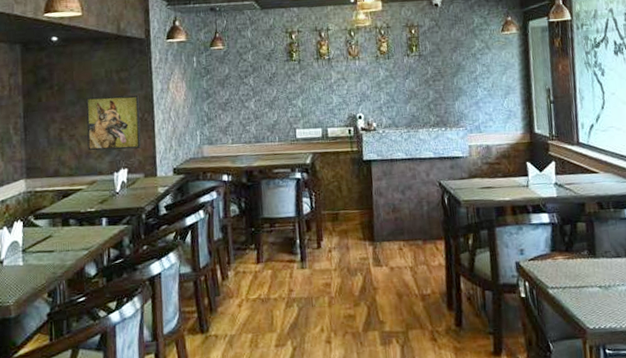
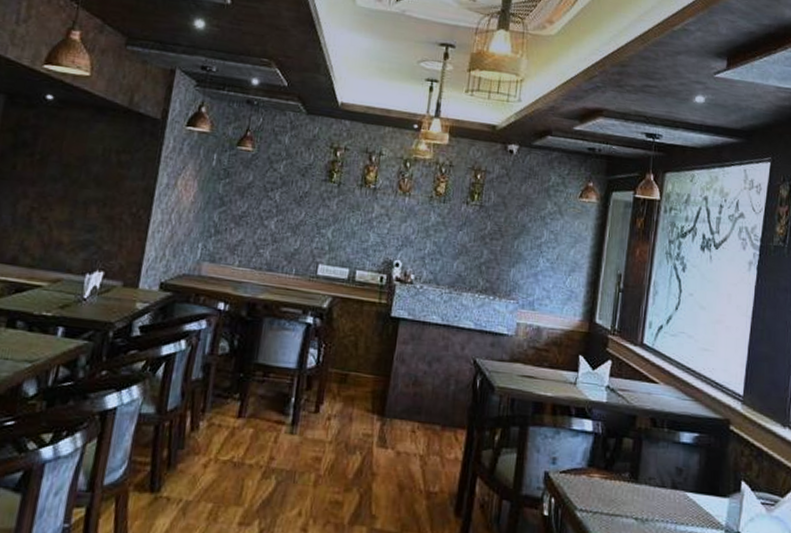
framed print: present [86,95,141,151] -> none [60,175,138,250]

